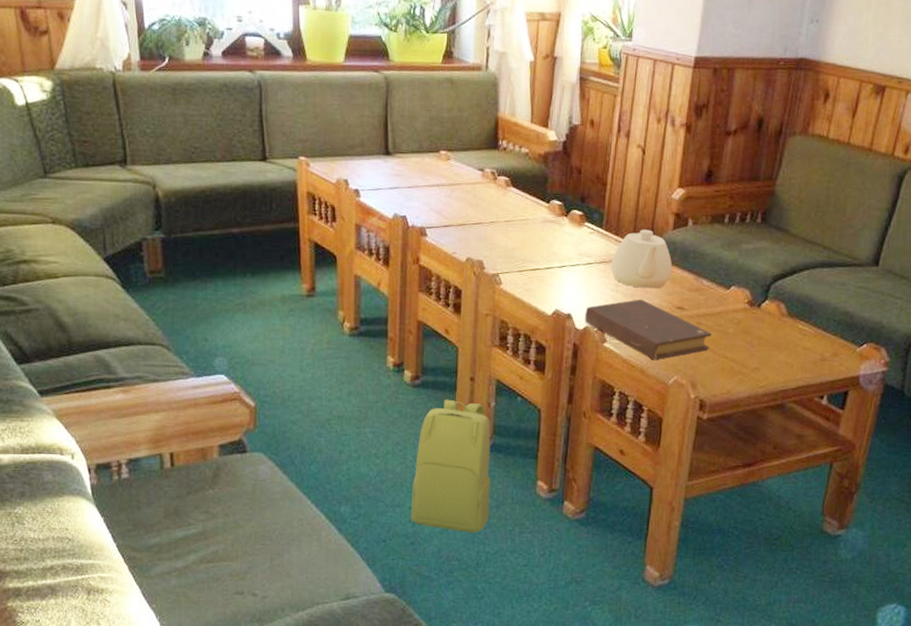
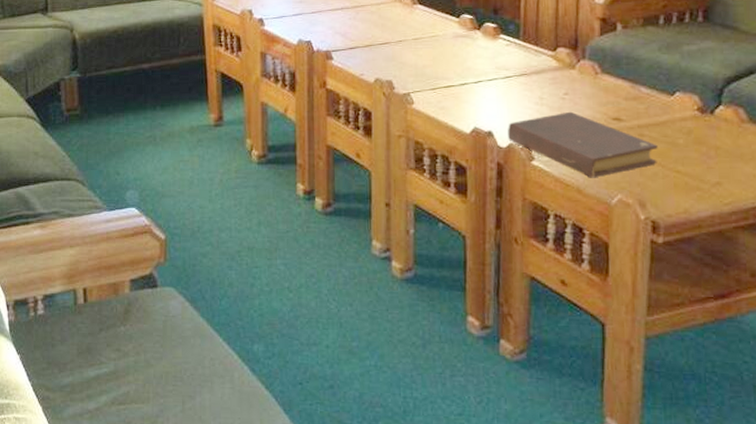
backpack: present [411,399,491,533] -> none [328,227,415,376]
teapot: present [611,229,673,289] -> none [532,37,604,100]

